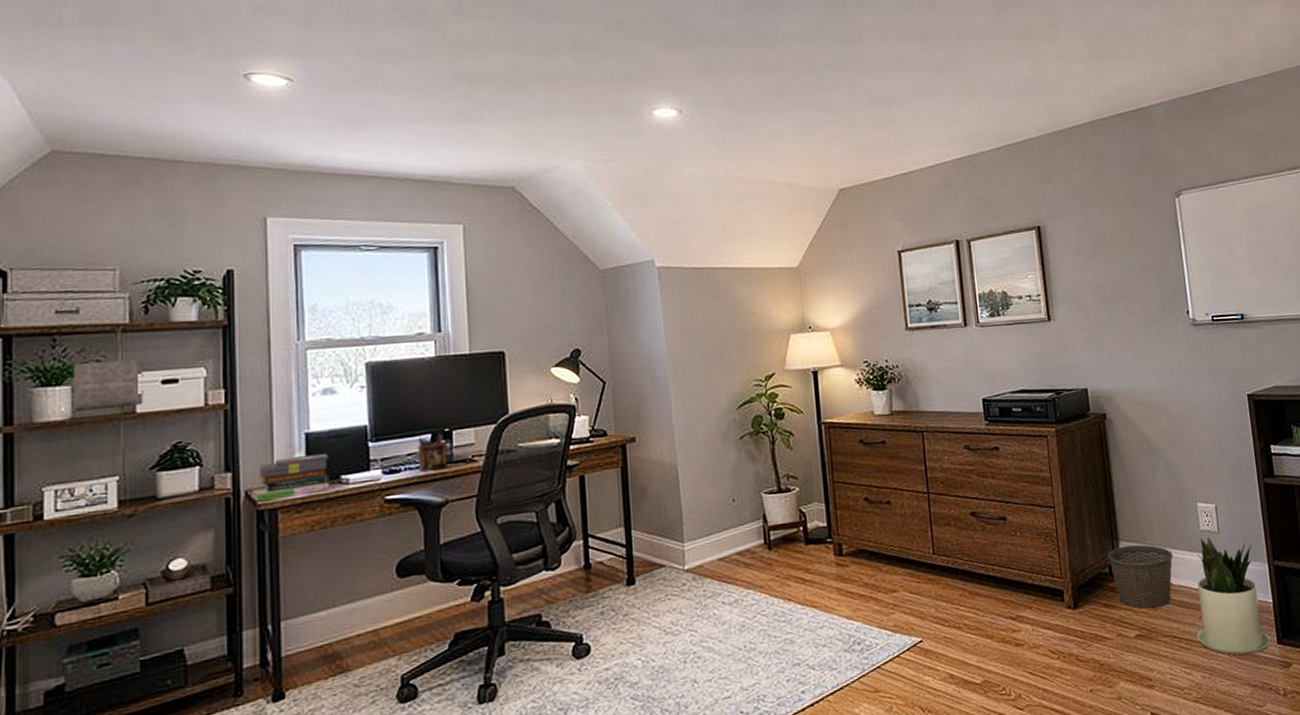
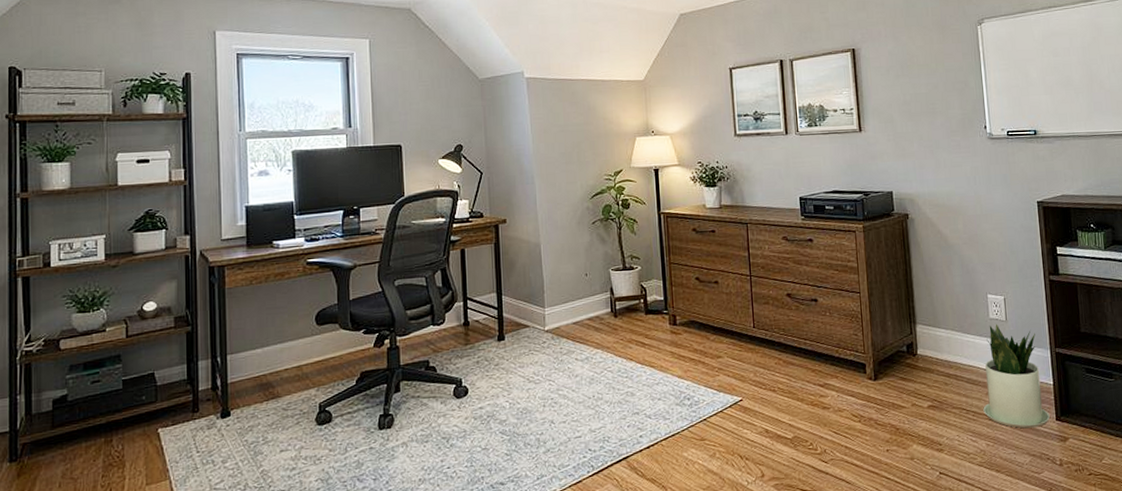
decorative box: present [74,359,144,411] -> none [72,143,123,182]
books: present [251,454,330,502] -> none [204,223,265,260]
desk organizer: present [417,433,447,473] -> none [332,210,356,242]
basket: present [1107,544,1173,609] -> none [906,328,964,384]

